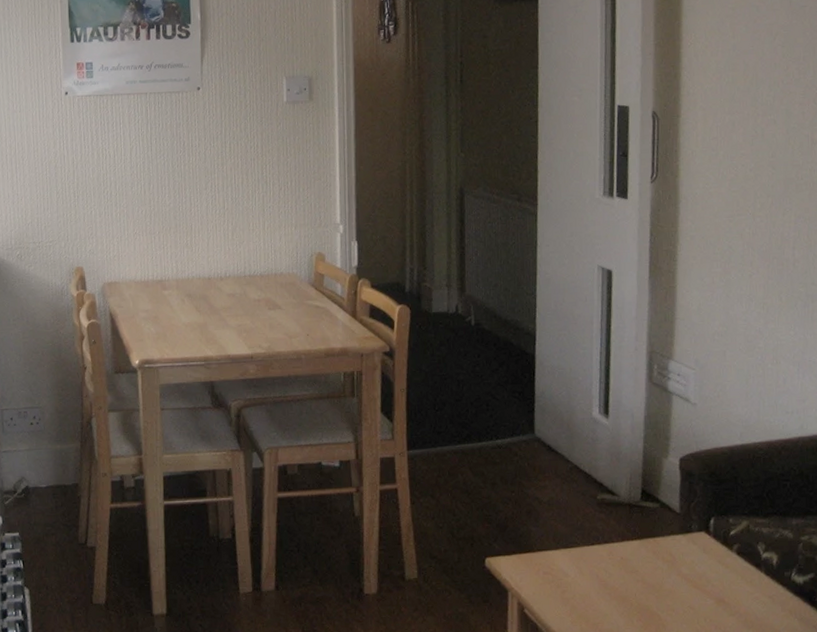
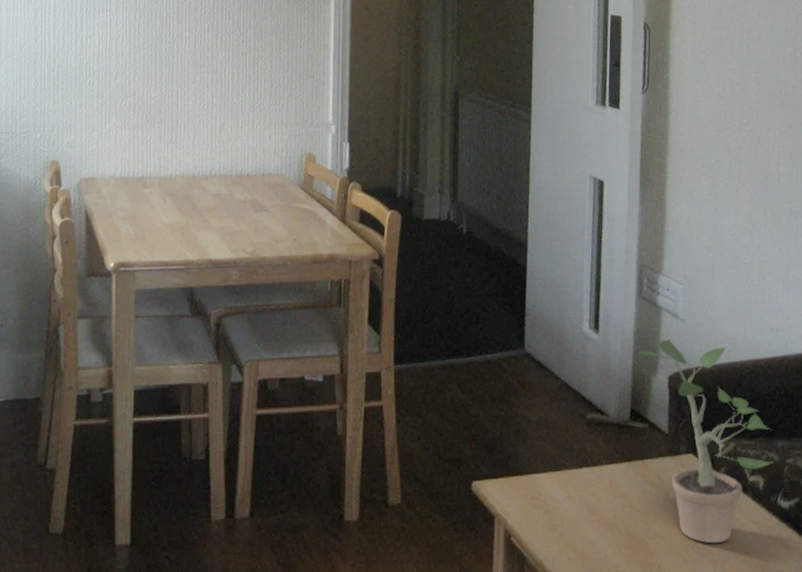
potted plant: none [649,422,787,617] -> present [638,339,773,544]

